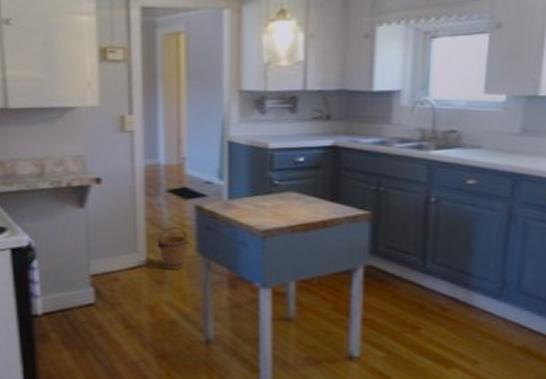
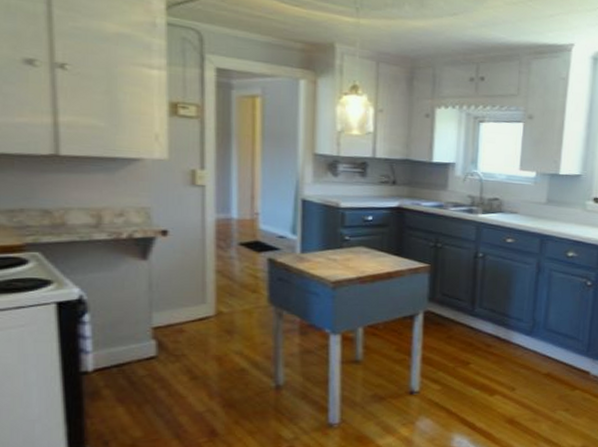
bucket: present [157,227,188,270] -> none [227,278,260,320]

